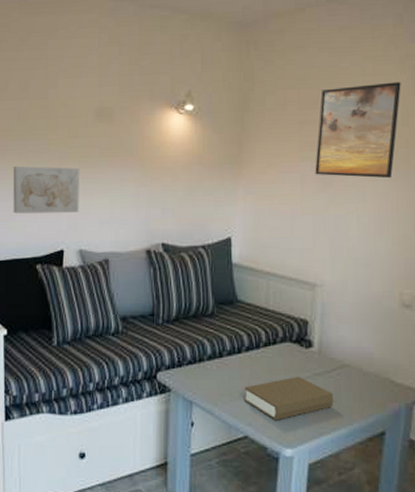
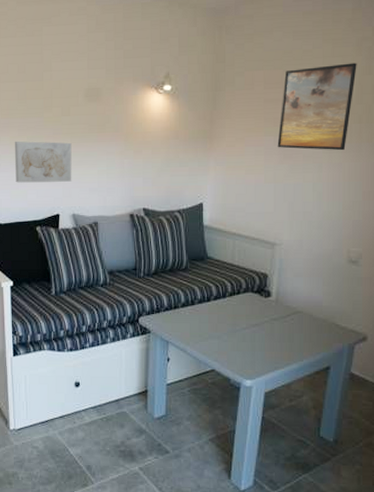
book: present [244,376,334,421] -> none [212,320,288,357]

